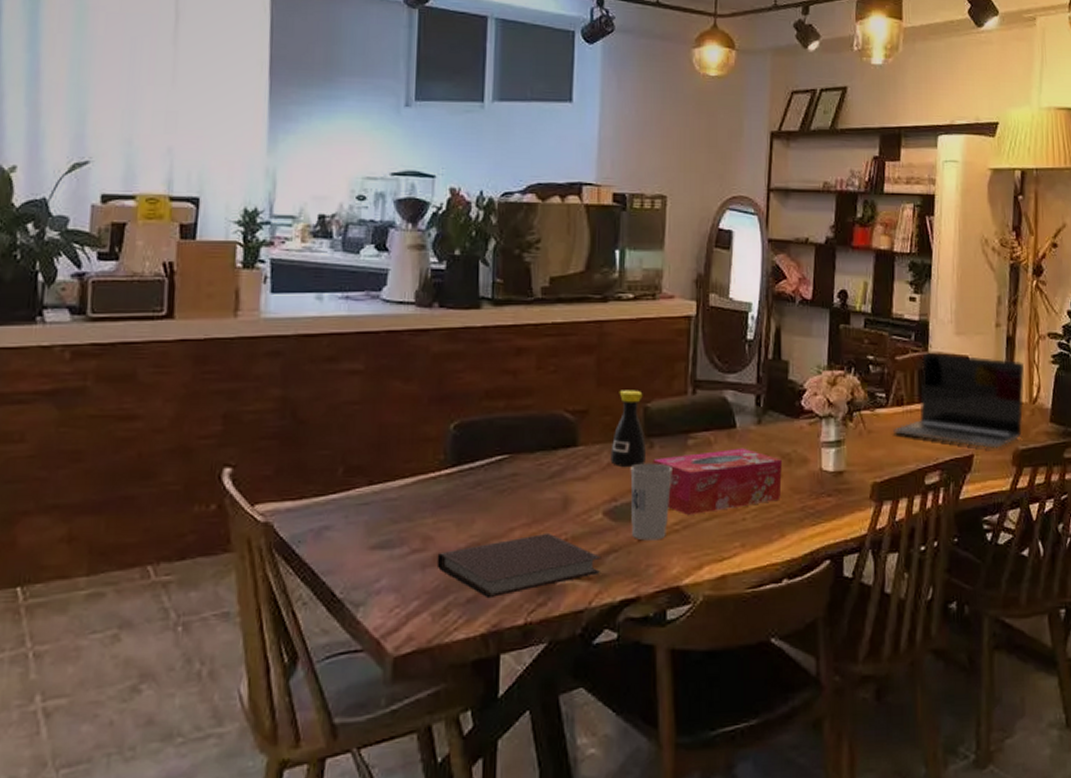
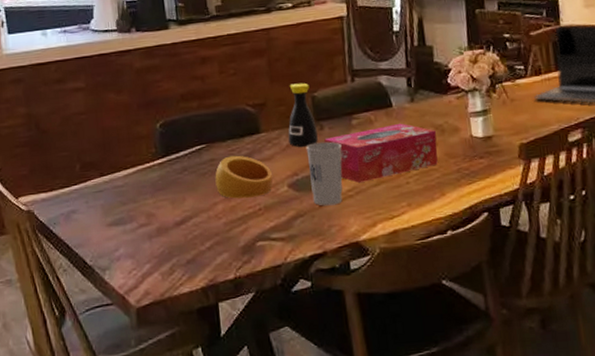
notebook: present [436,532,602,599] -> none [159,204,291,260]
ring: none [515,471,587,525] -> present [215,155,273,199]

